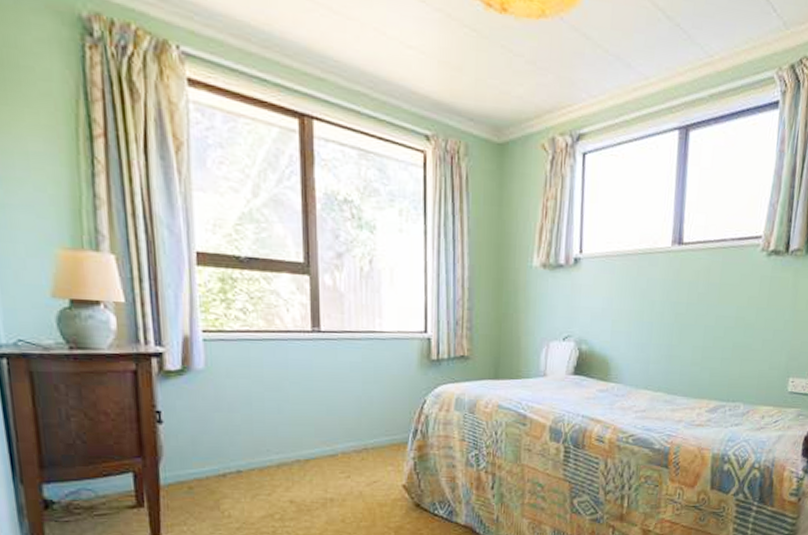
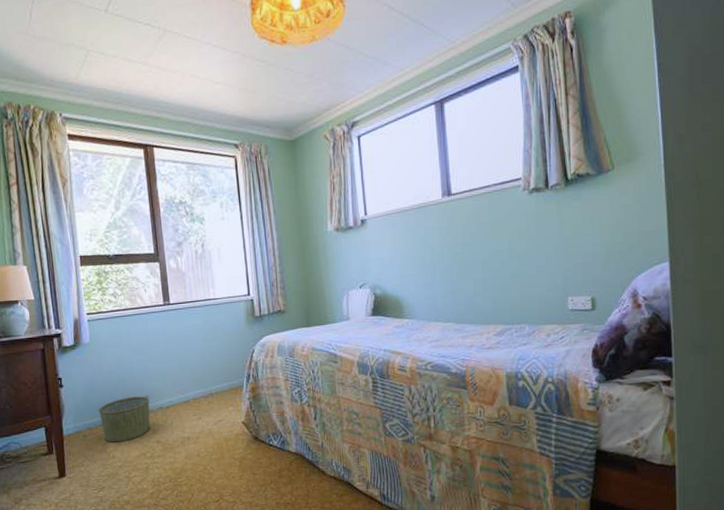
basket: none [211,443,283,499] -> present [98,395,151,443]

